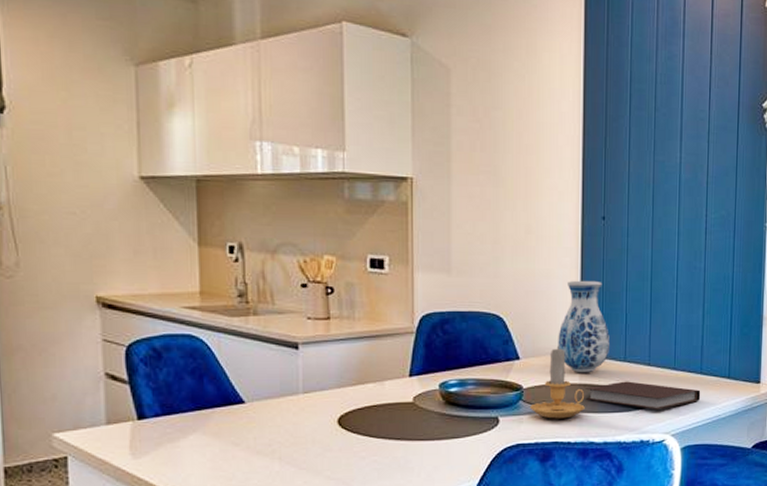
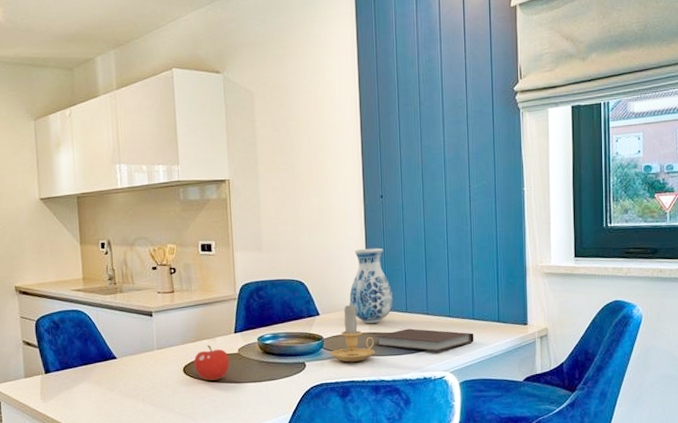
fruit: none [353,390,401,436] -> present [194,345,230,381]

